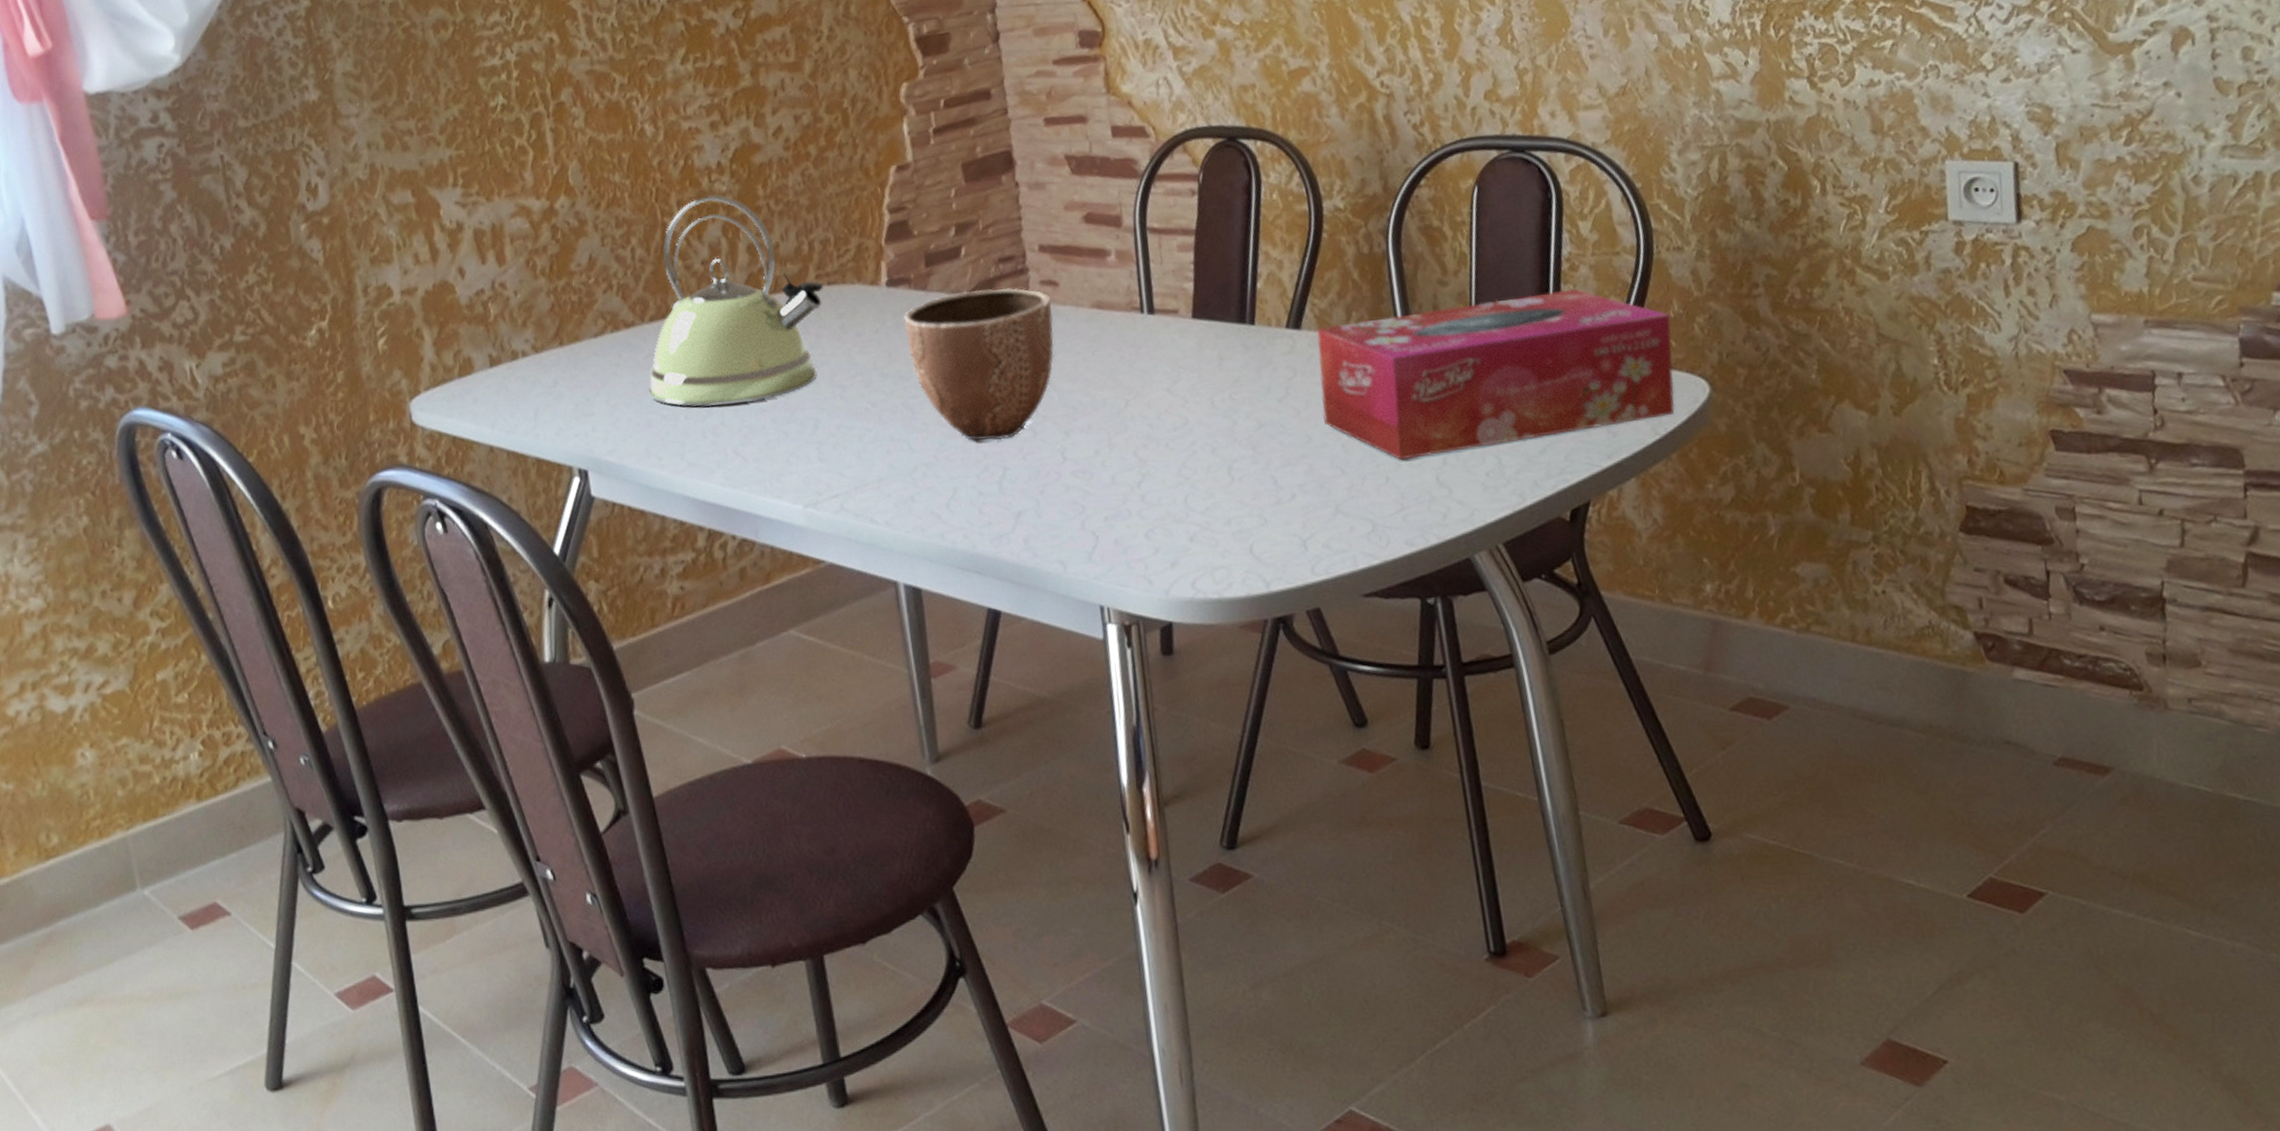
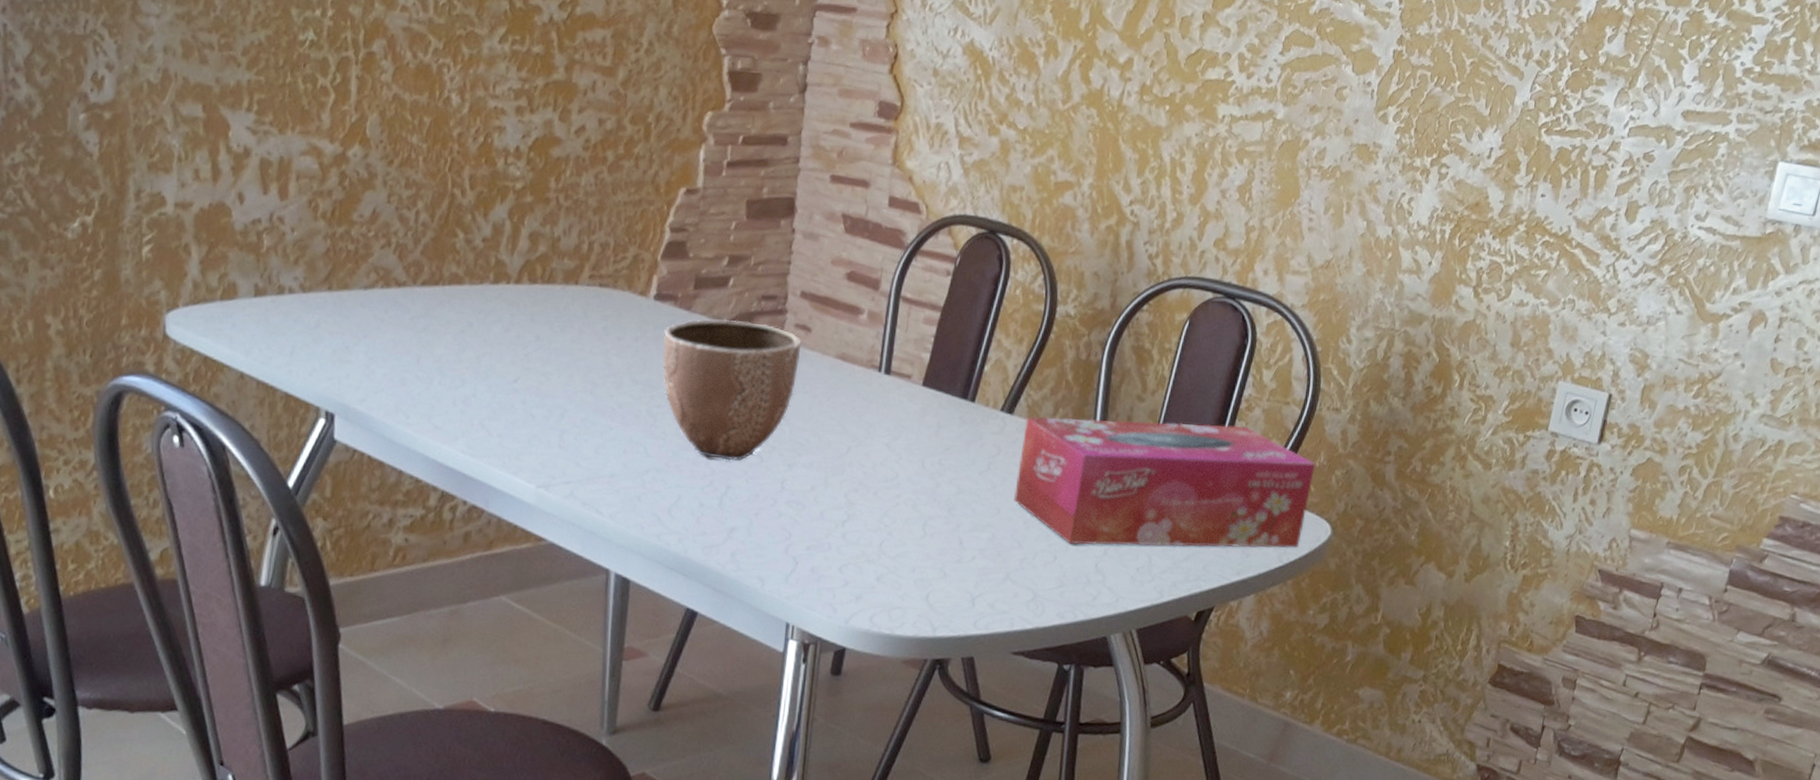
kettle: present [648,194,824,407] -> none [407,176,596,382]

